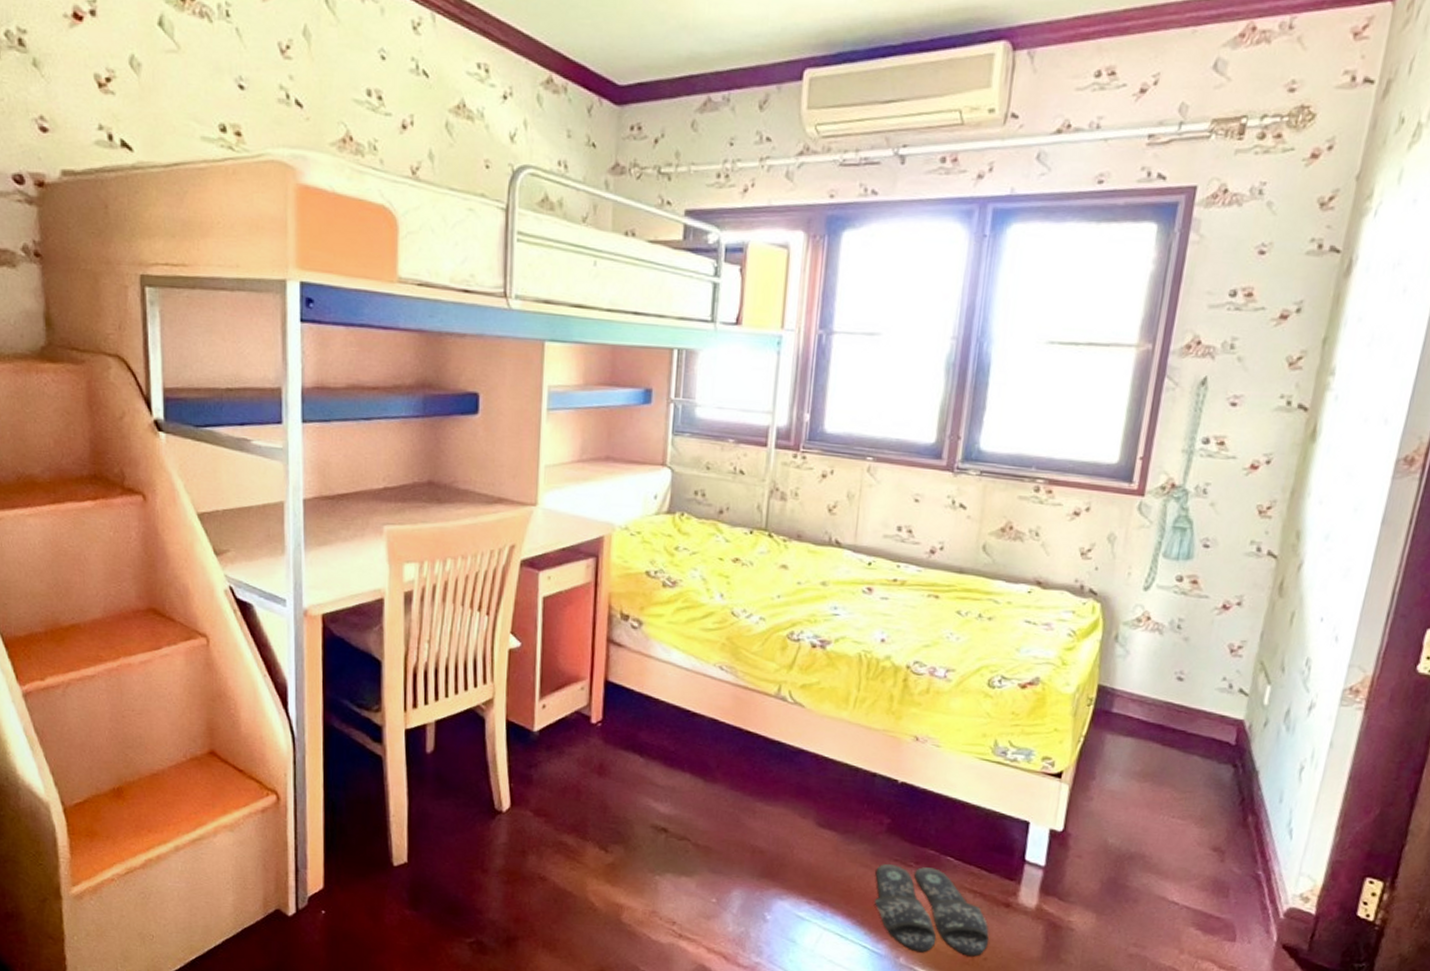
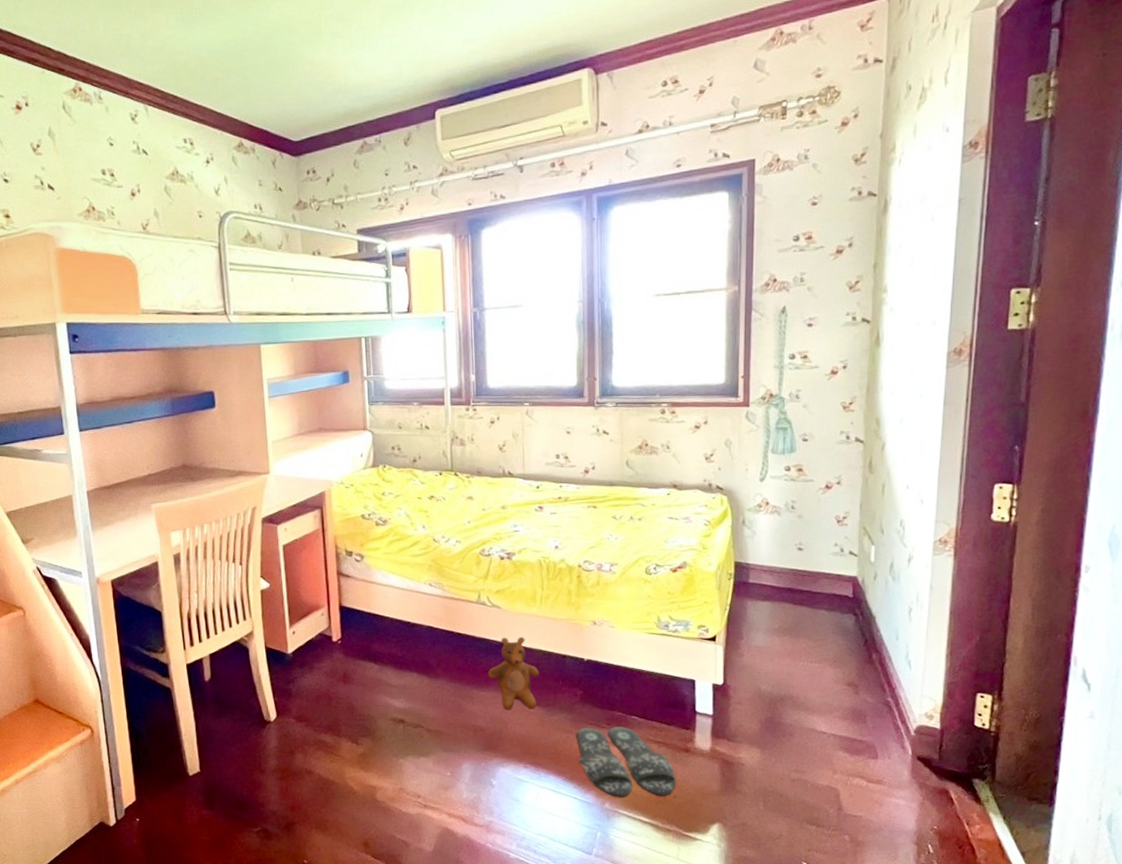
teddy bear: none [777,743,841,835] -> present [487,636,539,710]

